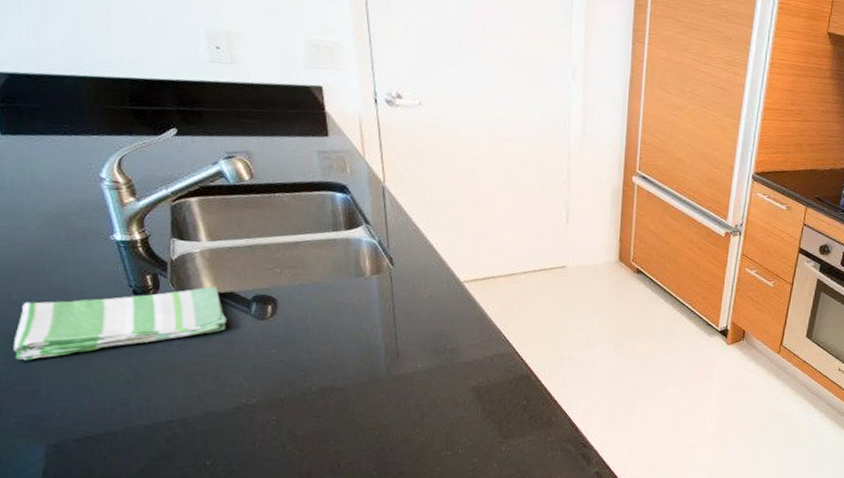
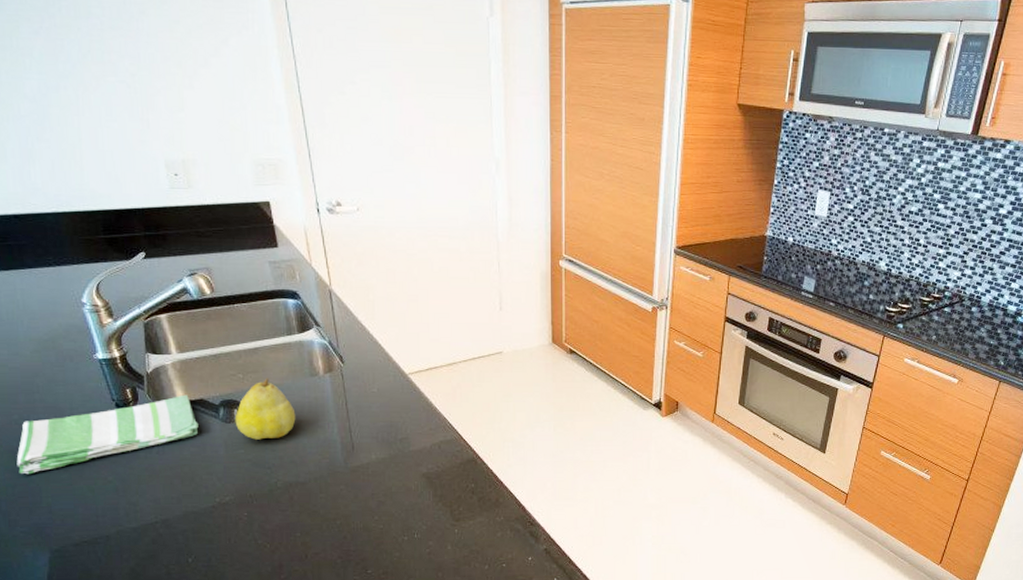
fruit: none [268,275,337,340] -> present [235,378,296,440]

